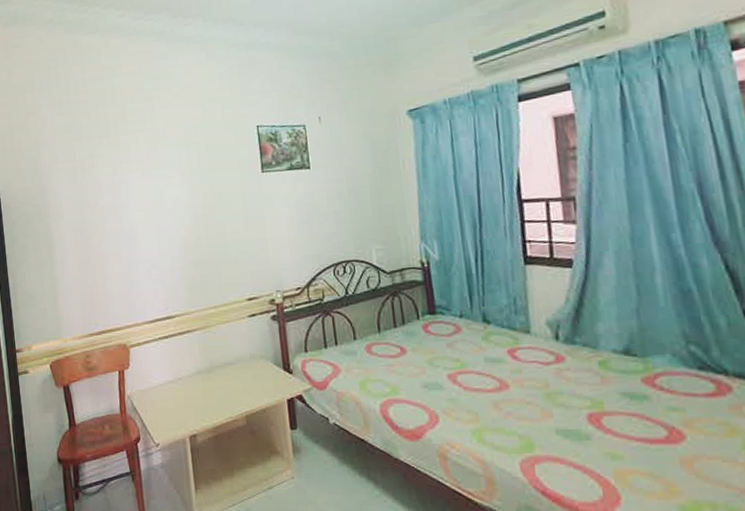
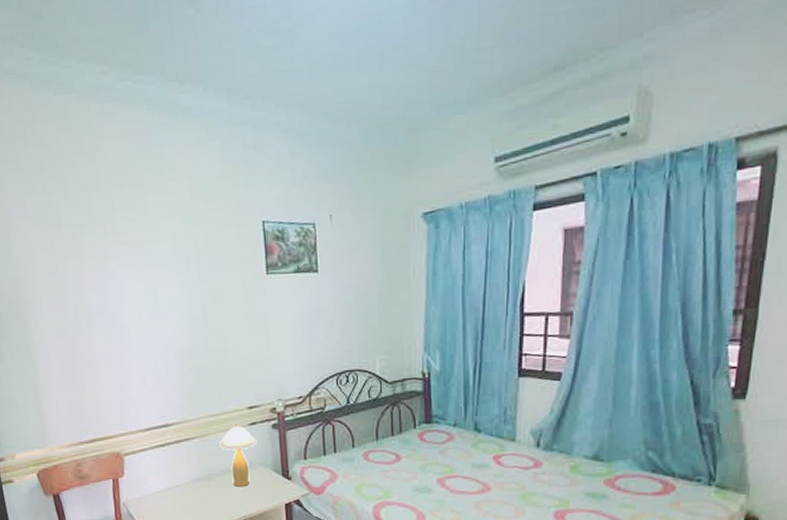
table lamp: none [221,314,256,382] -> present [220,423,256,488]

